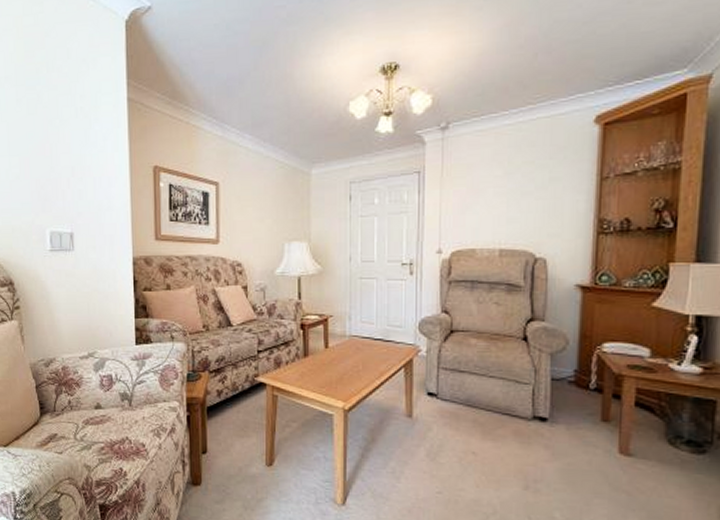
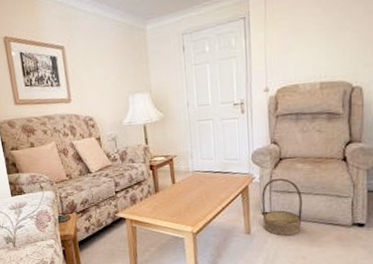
basket: none [427,353,476,424] -> present [261,178,303,236]

